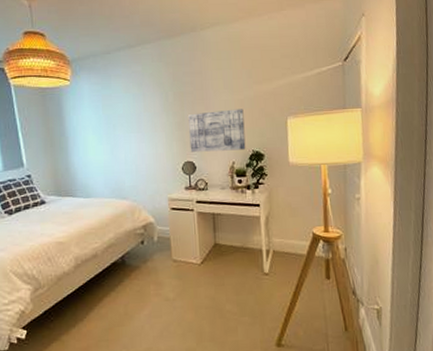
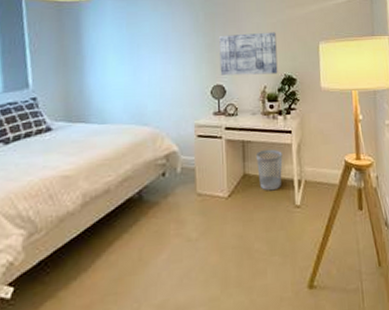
wastebasket: none [225,221,251,259] -> present [255,149,283,191]

